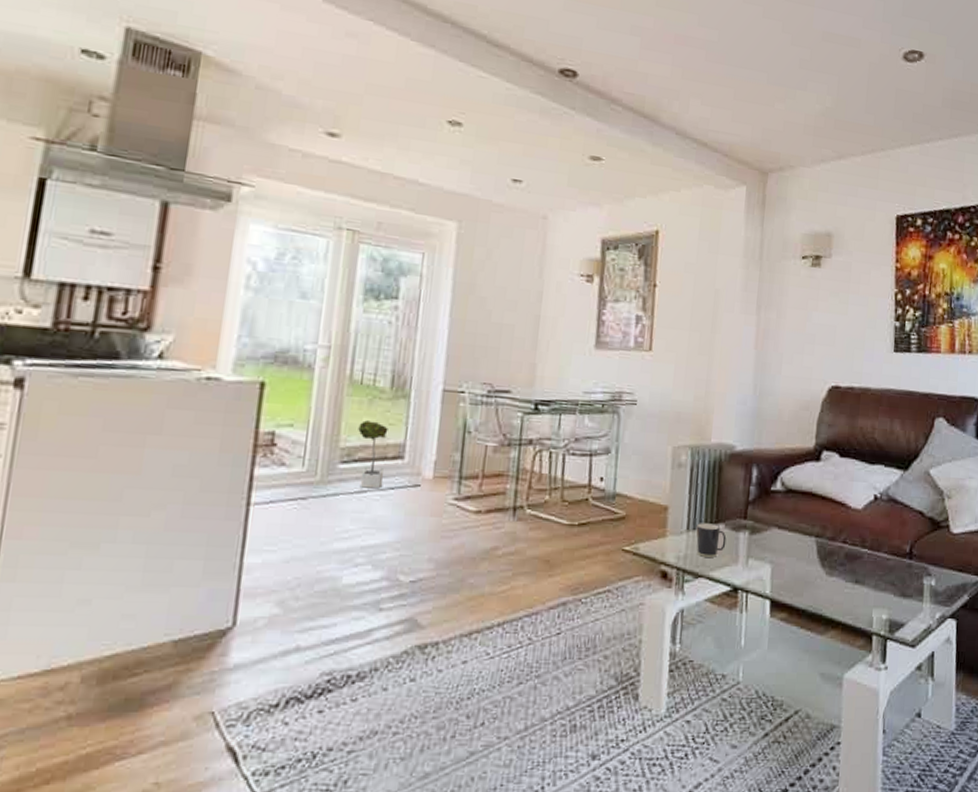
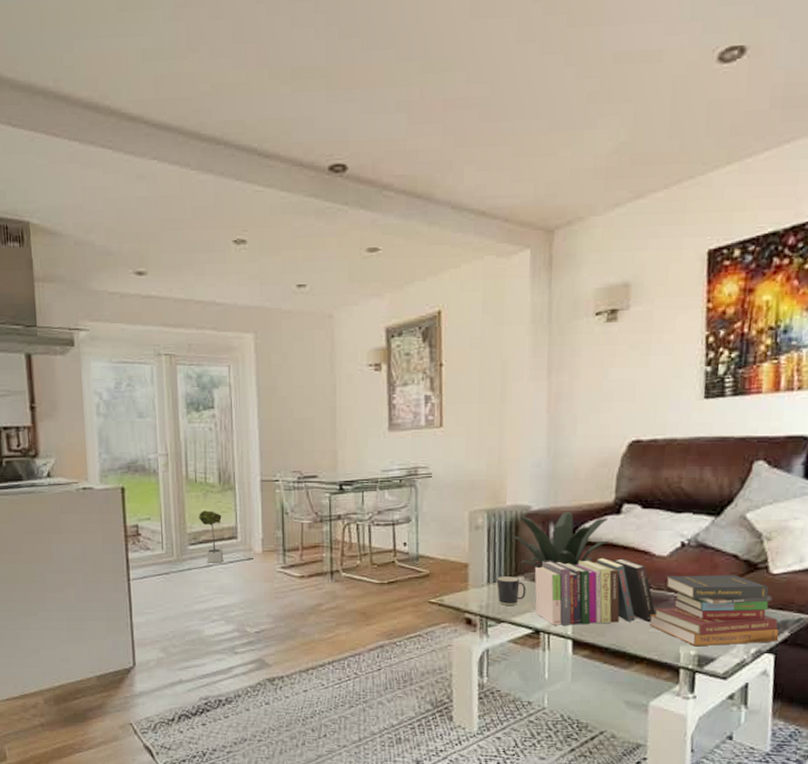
plant: none [714,453,810,516] -> present [512,510,610,569]
books: none [734,507,851,583] -> present [534,558,656,625]
books: none [845,530,960,610] -> present [649,575,779,647]

